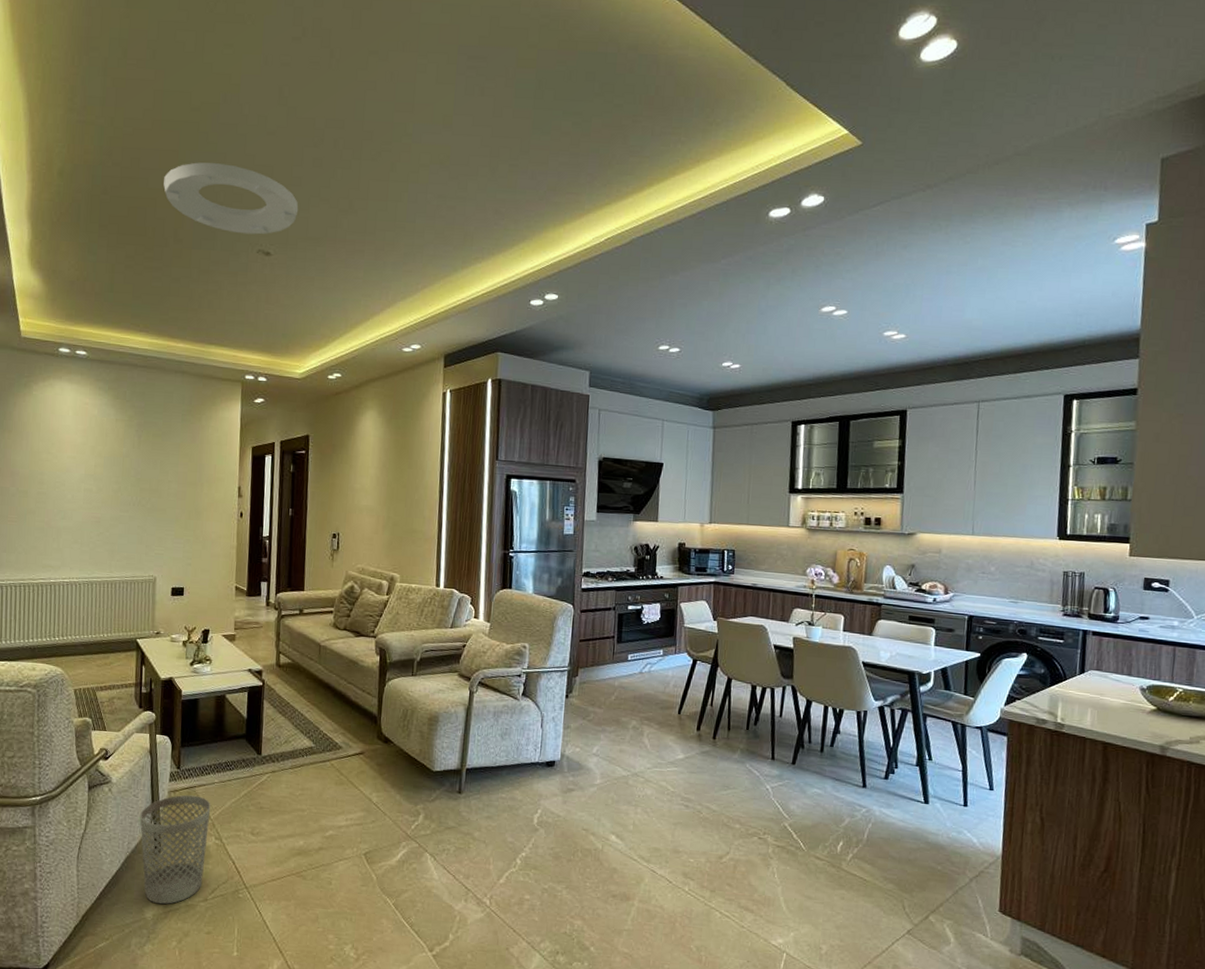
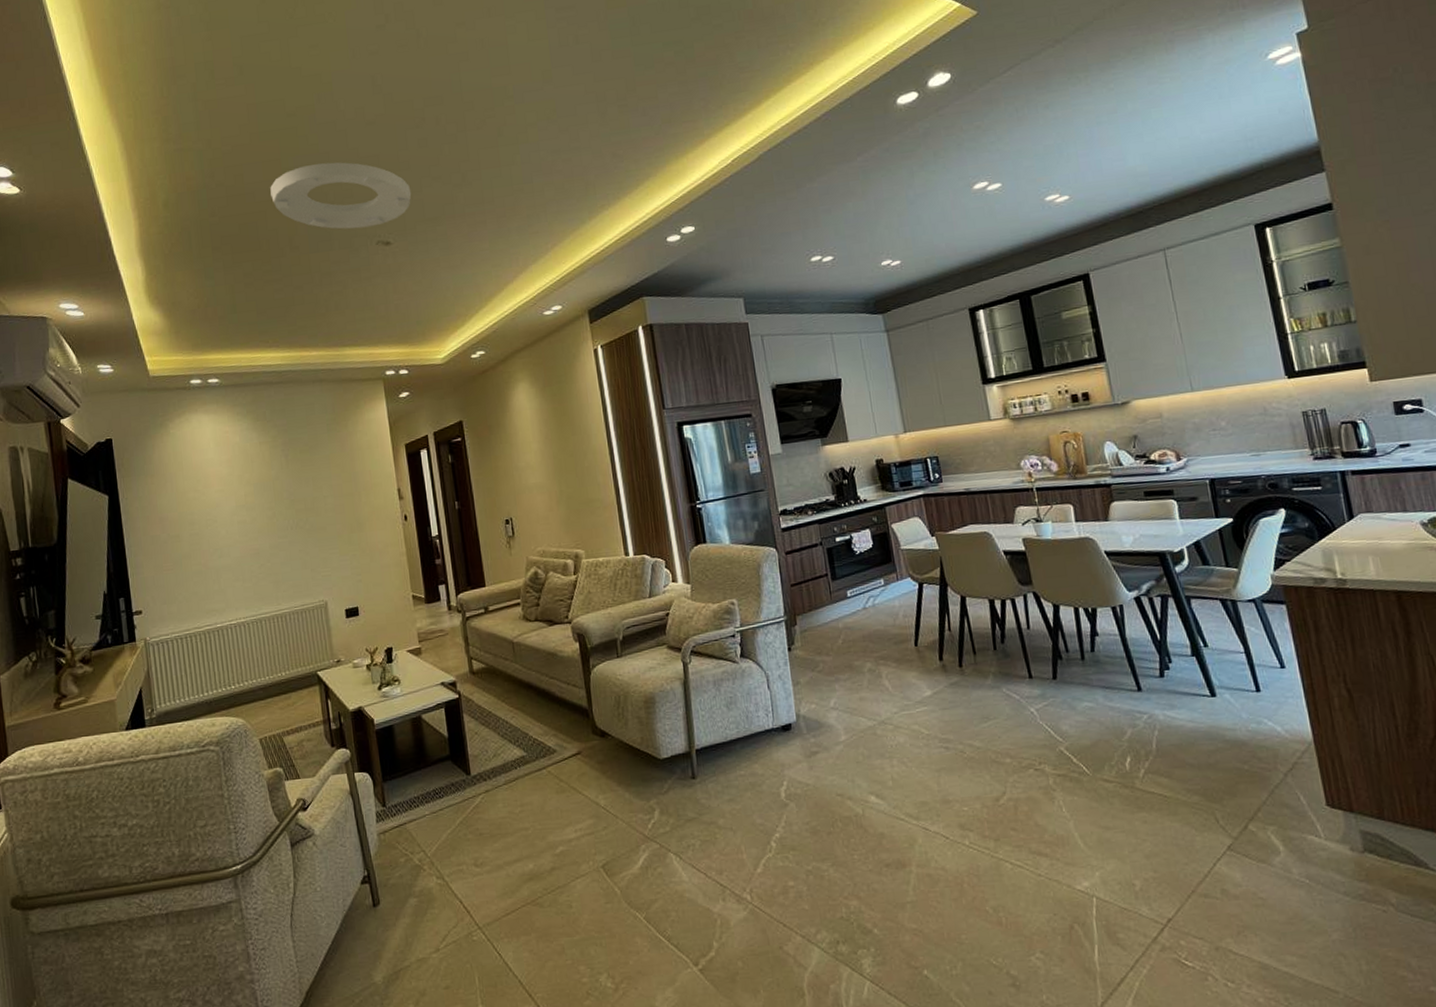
wastebasket: present [139,795,211,905] -> none [351,833,431,964]

